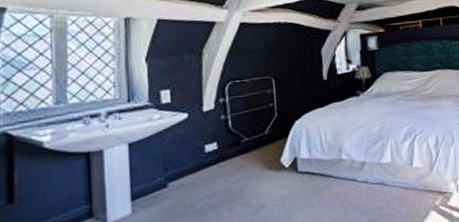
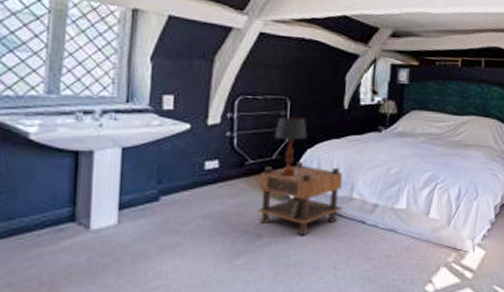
nightstand: none [257,133,334,200] -> present [257,162,343,235]
table lamp: none [265,92,294,149] -> present [275,116,307,177]

